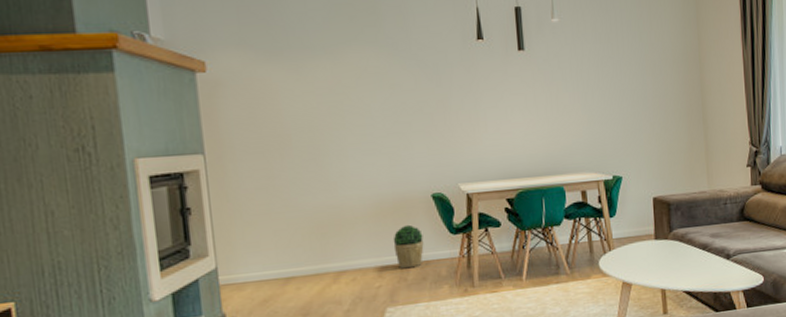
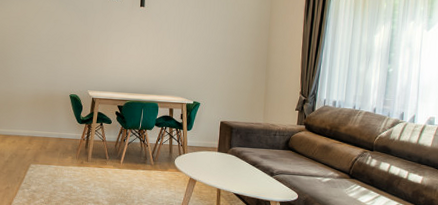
potted plant: present [393,224,424,269] -> none [41,112,60,141]

